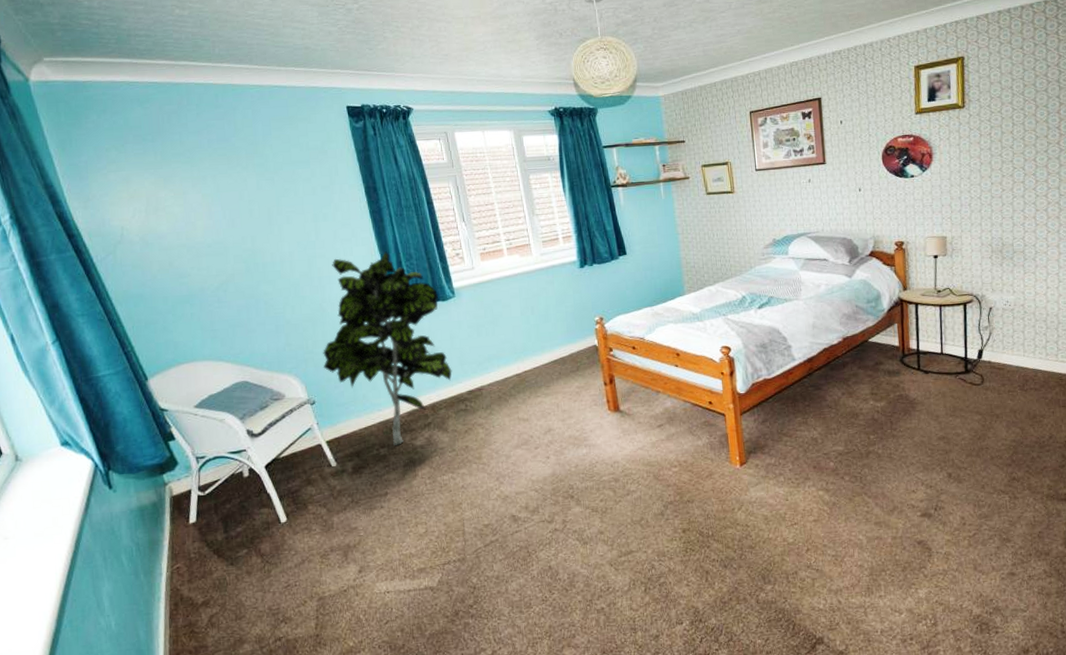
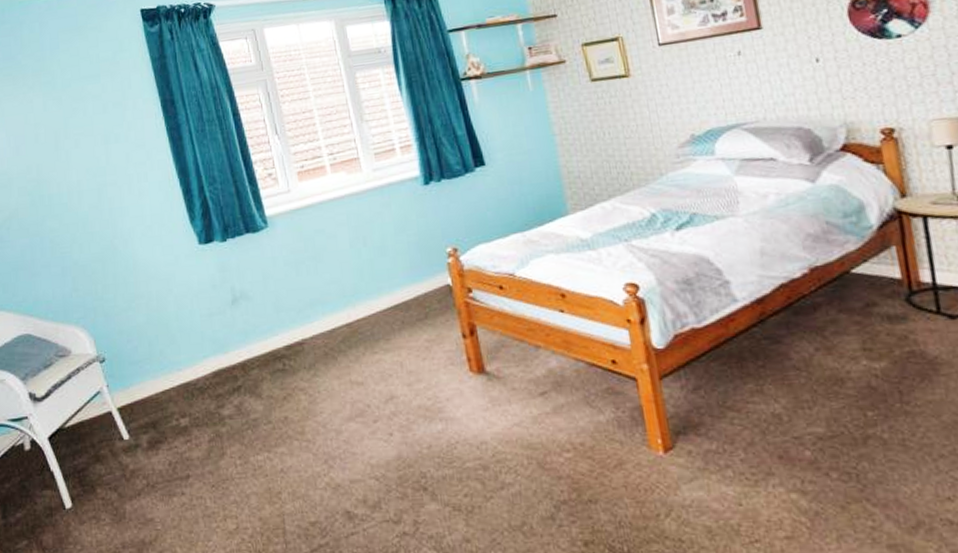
indoor plant: present [323,251,452,446] -> none [114,175,266,415]

